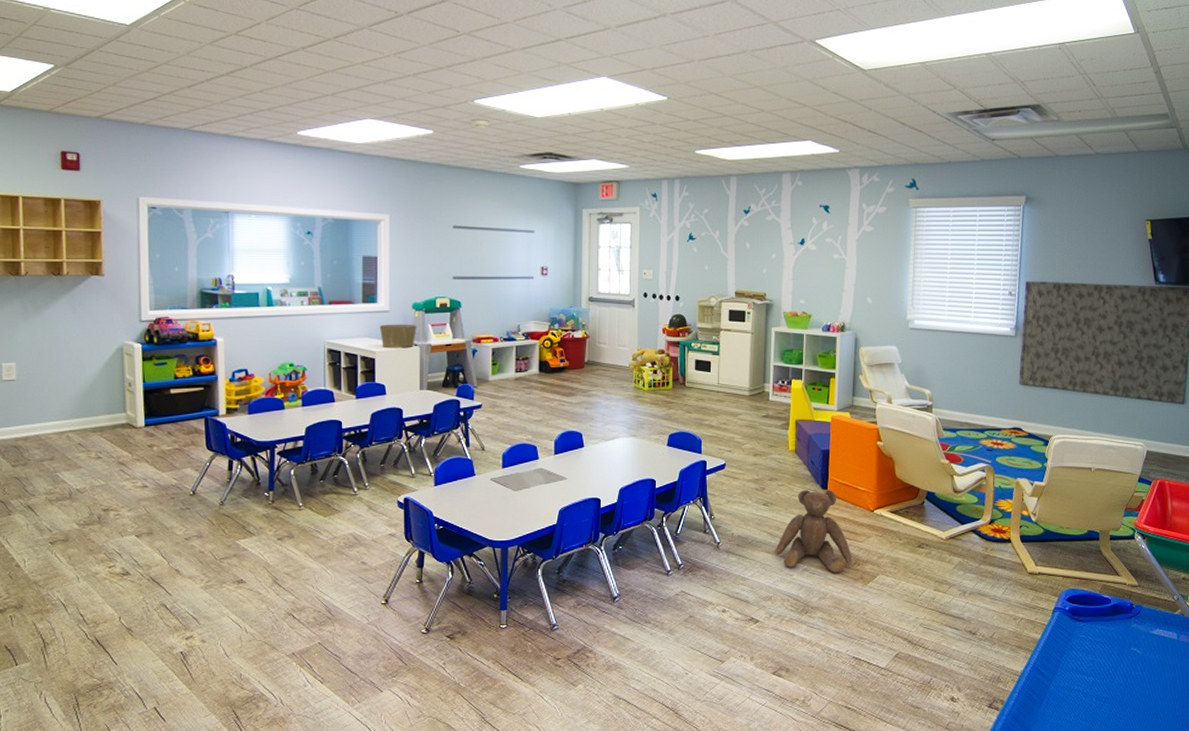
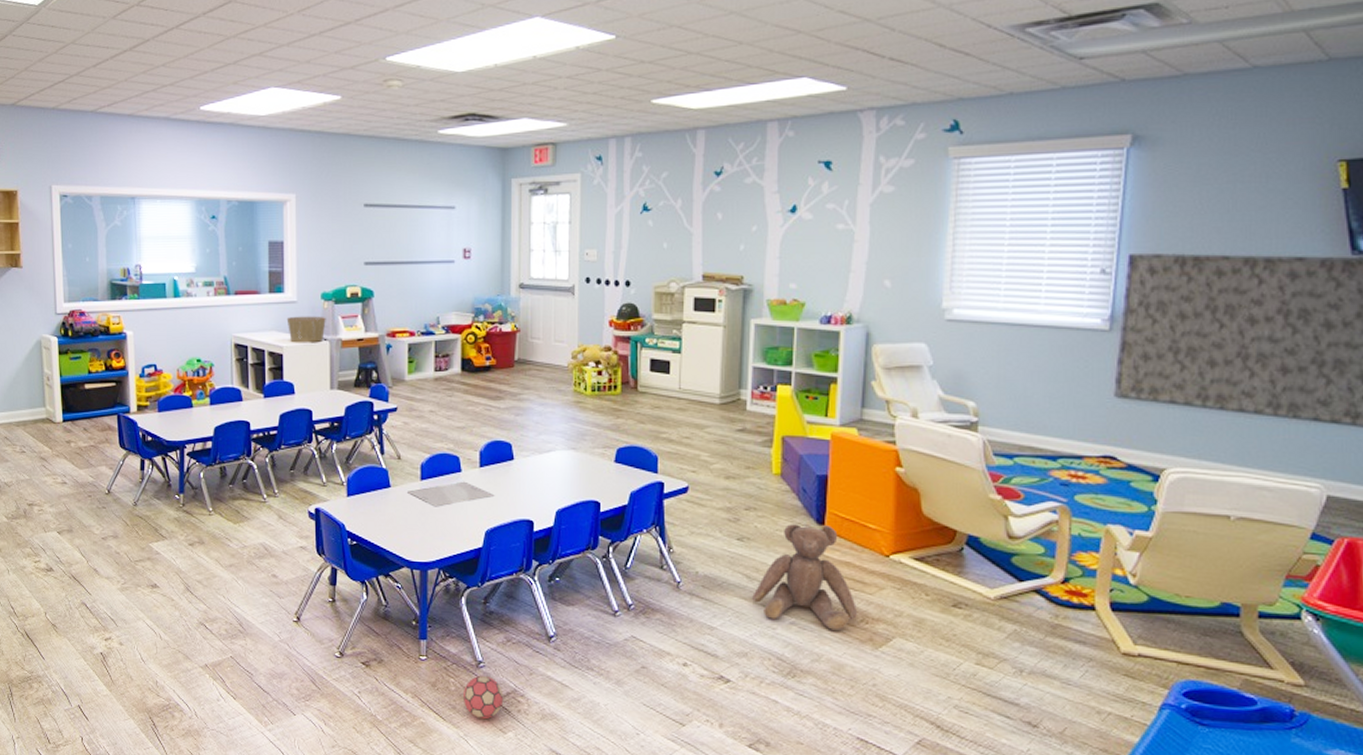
toy ball: none [540,636,575,676] -> present [464,675,504,720]

